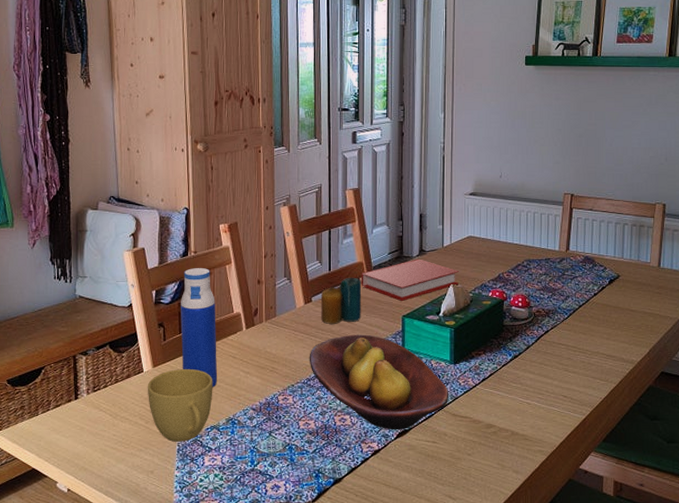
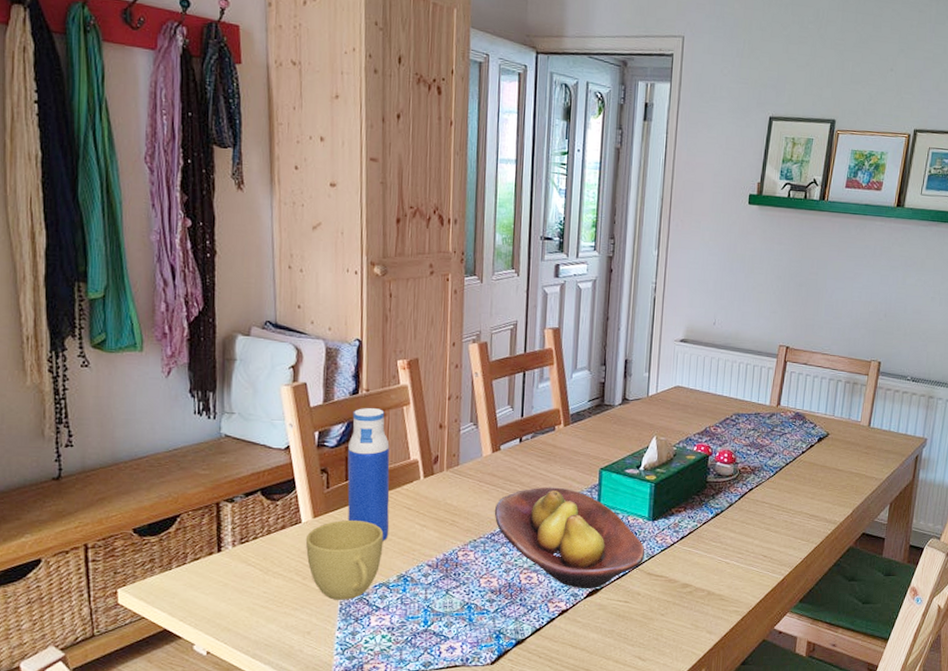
candle: present [320,277,362,324] -> none [510,425,557,475]
book: present [361,258,460,301] -> none [556,407,664,453]

